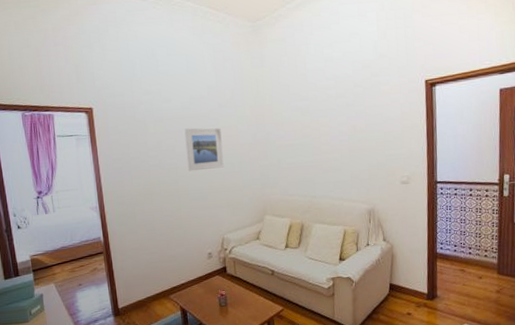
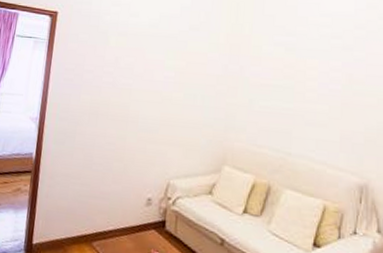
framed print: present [184,128,224,172] -> none [143,47,188,98]

